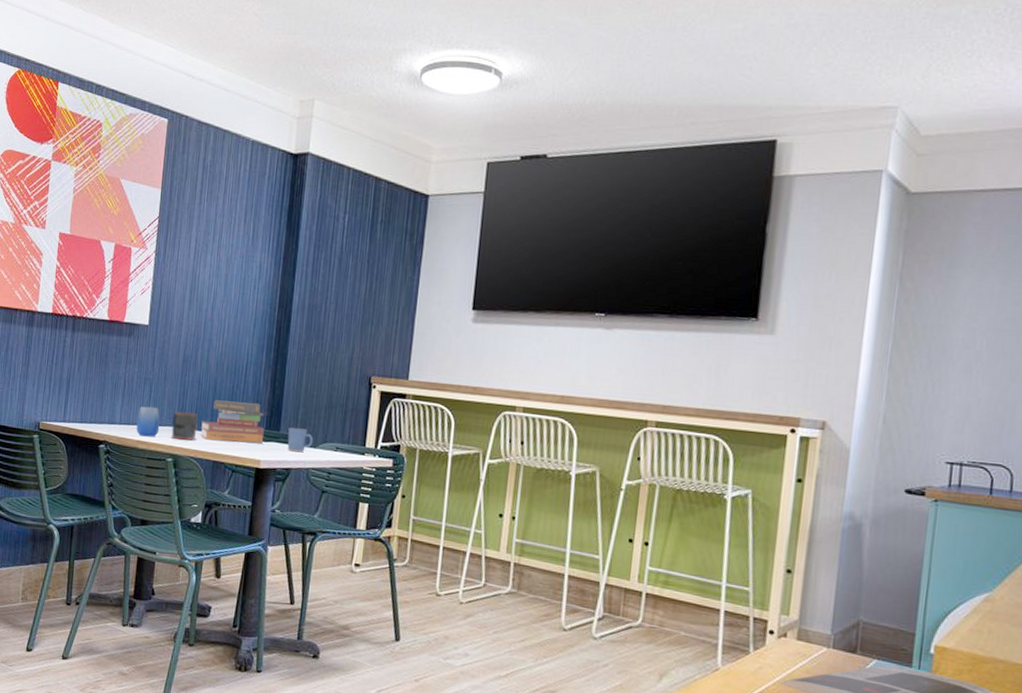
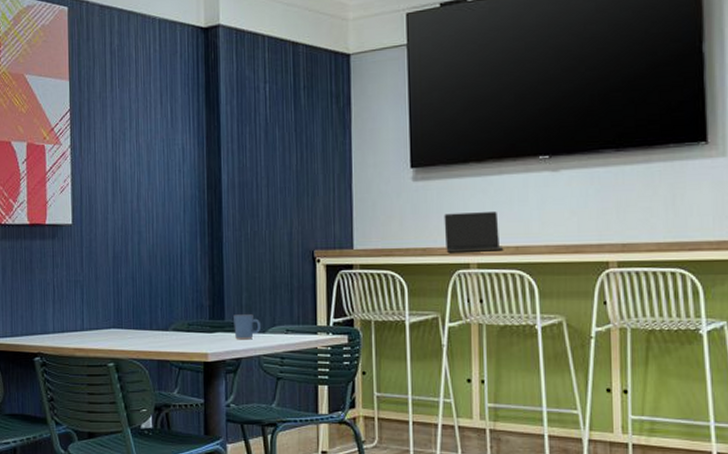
cup: present [136,406,160,437] -> none [71,310,97,343]
mug: present [171,412,198,441] -> none [109,311,137,341]
books: present [200,400,264,444] -> none [140,292,208,338]
laptop: none [495,357,550,399] -> present [444,212,504,253]

